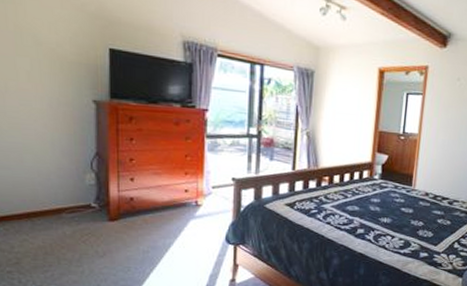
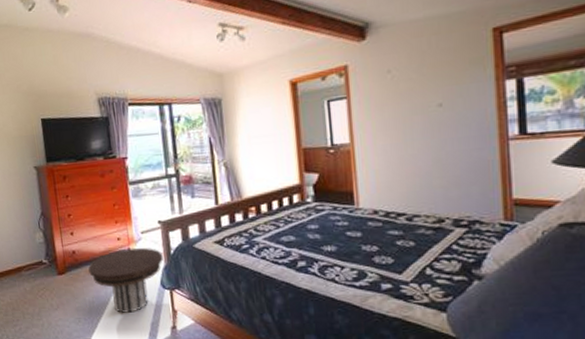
side table: none [147,201,232,264] -> present [88,247,163,313]

